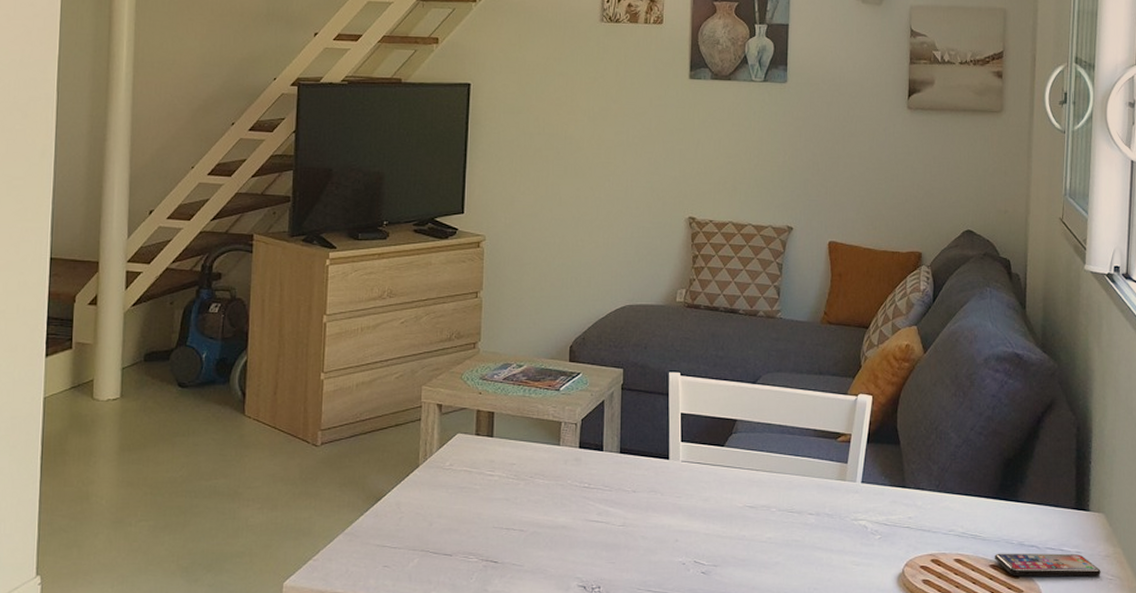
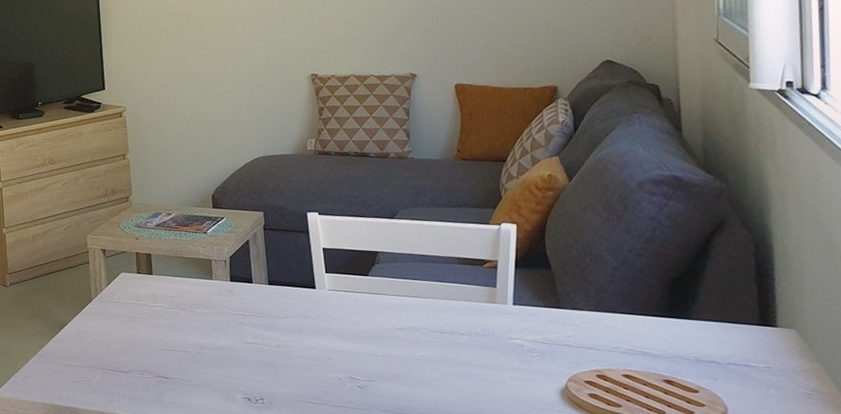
smartphone: present [995,553,1101,577] -> none [668,368,797,392]

